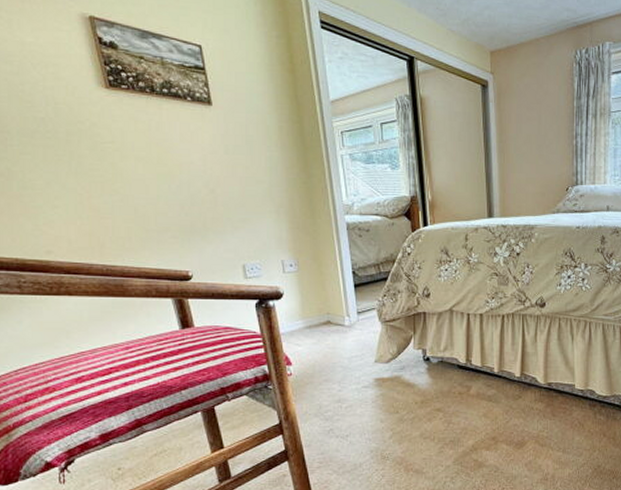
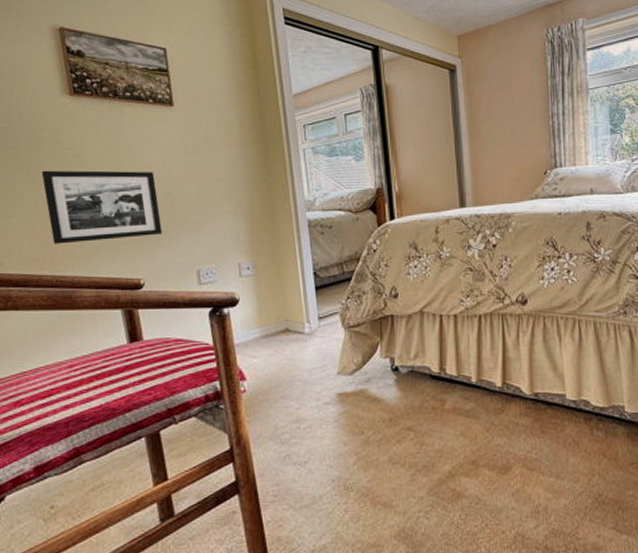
picture frame: none [83,163,207,235] -> present [41,170,162,244]

